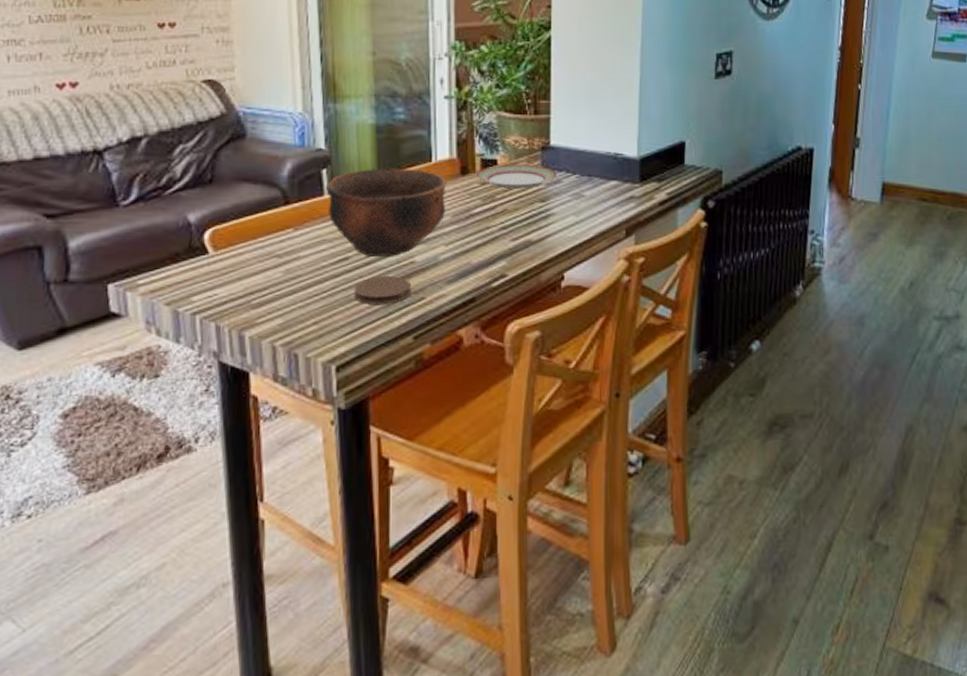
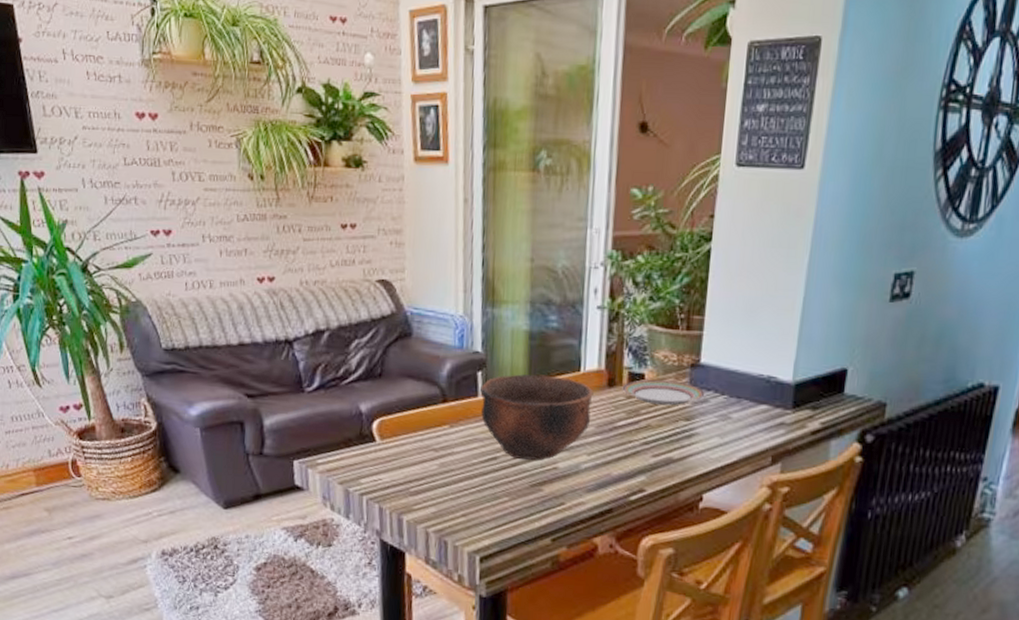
coaster: present [354,276,412,306] -> none [499,478,553,506]

